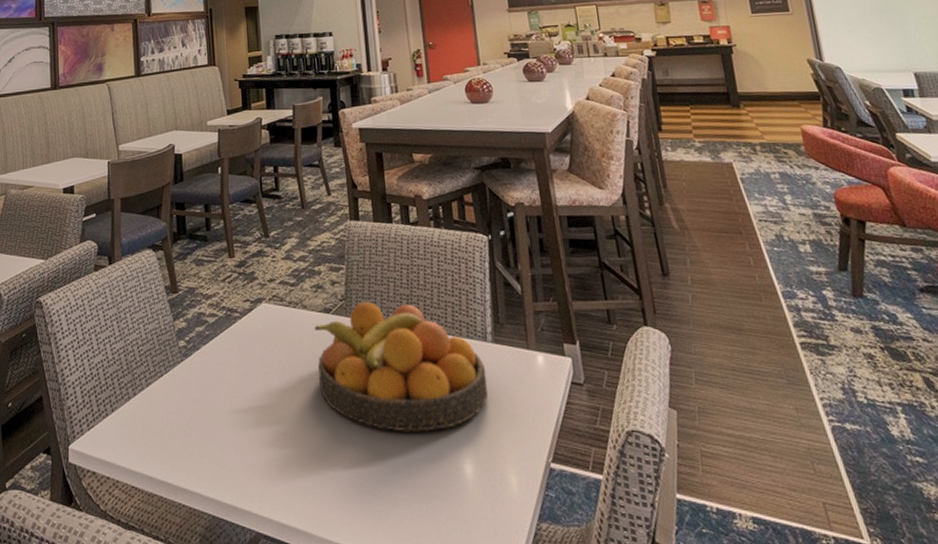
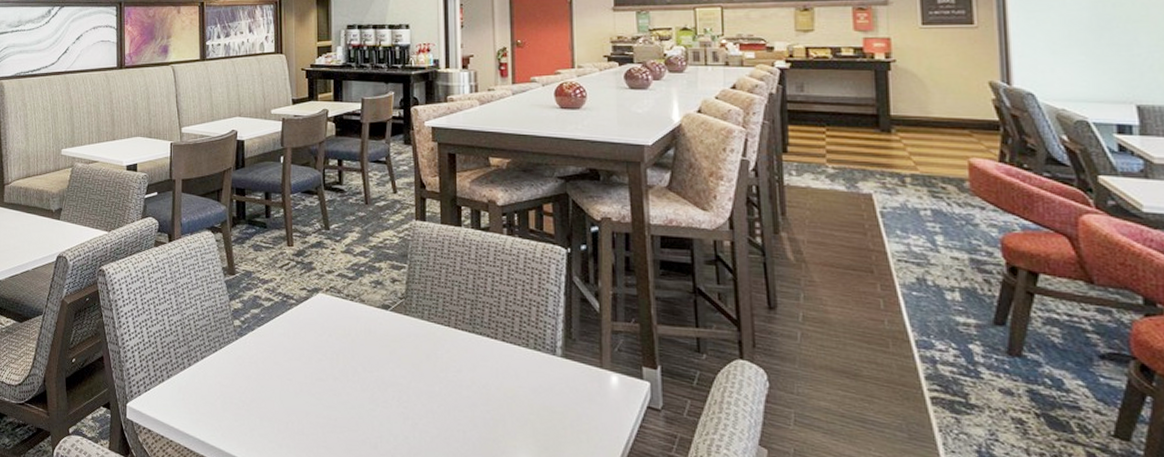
fruit bowl: present [314,301,489,432] -> none [371,302,553,436]

